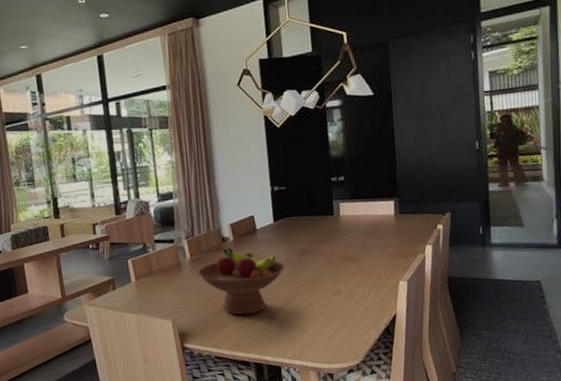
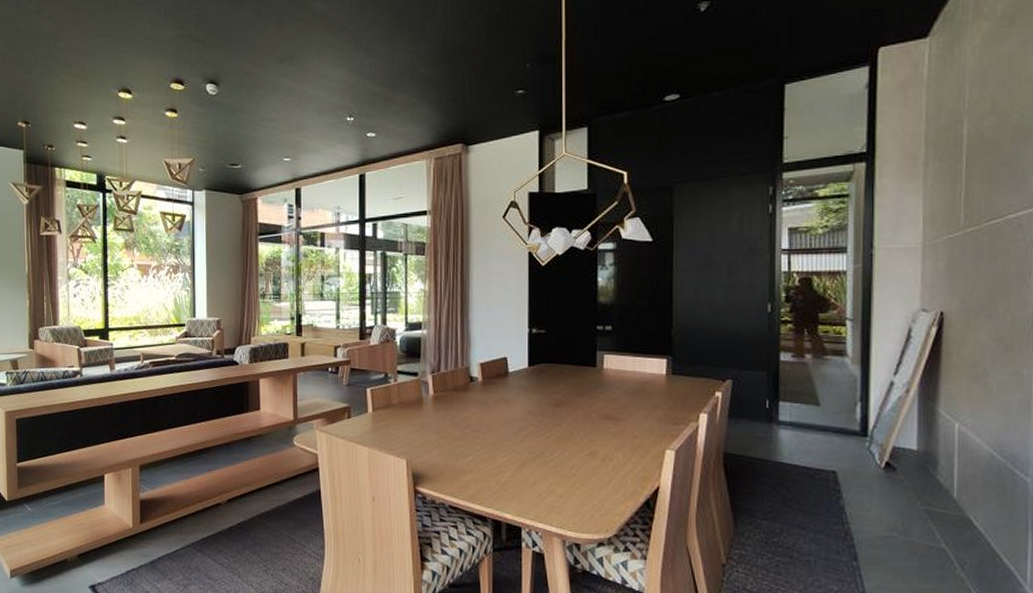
fruit bowl: present [197,247,285,315] -> none [439,388,537,465]

